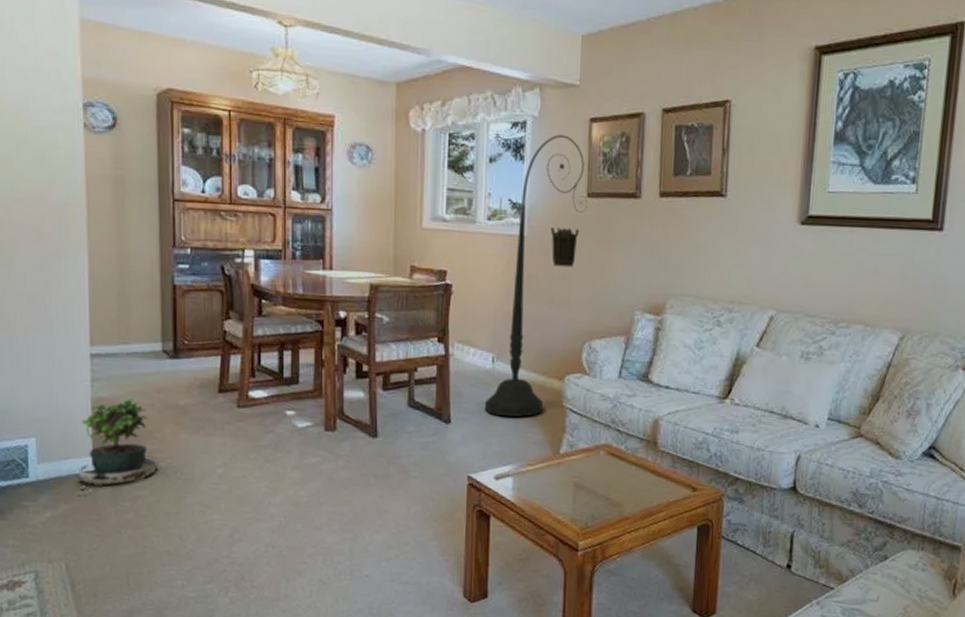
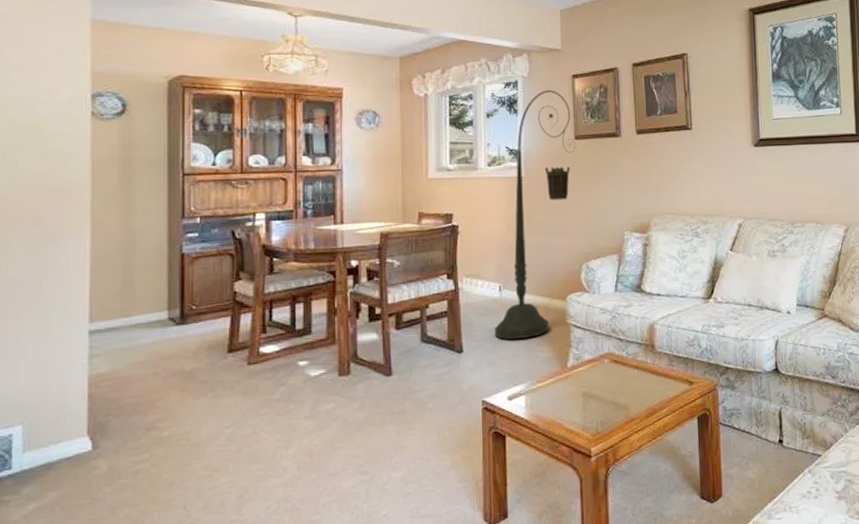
potted plant: present [78,397,159,493] -> none [69,368,162,476]

